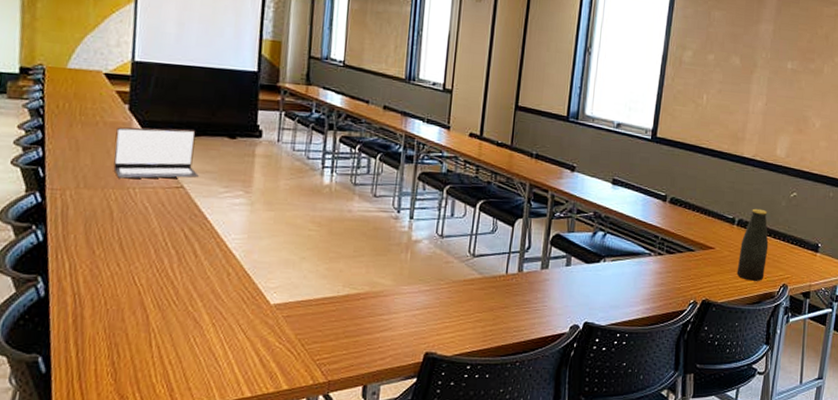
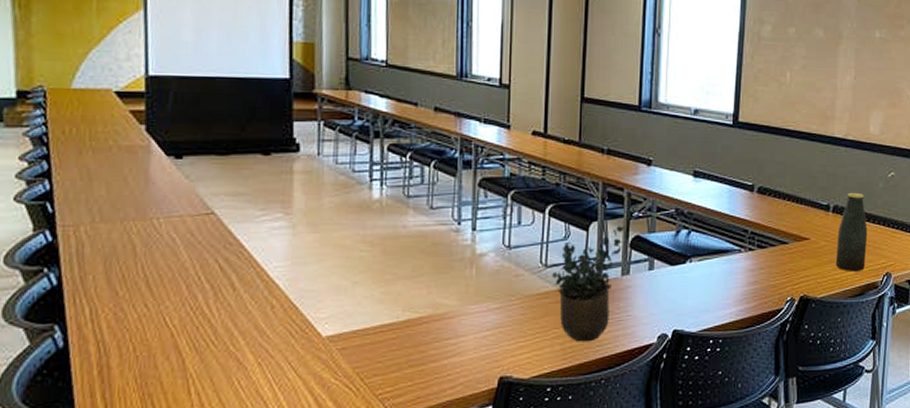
laptop: present [113,127,200,179] -> none [132,148,233,208]
potted plant: none [478,224,547,327] -> present [552,226,625,342]

